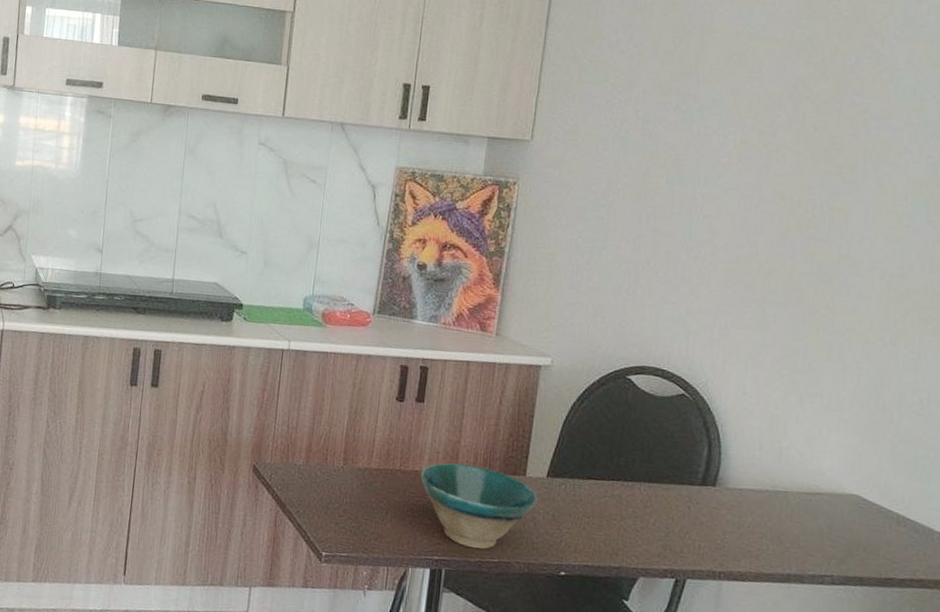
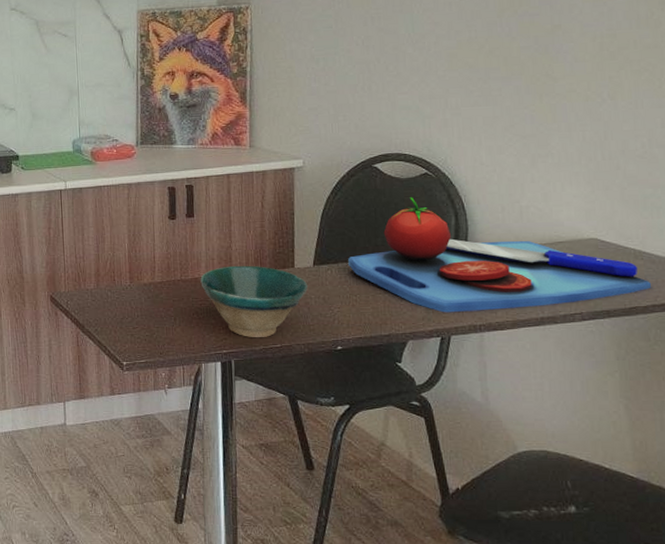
chopping board: none [585,418,912,563] -> present [348,197,652,313]

